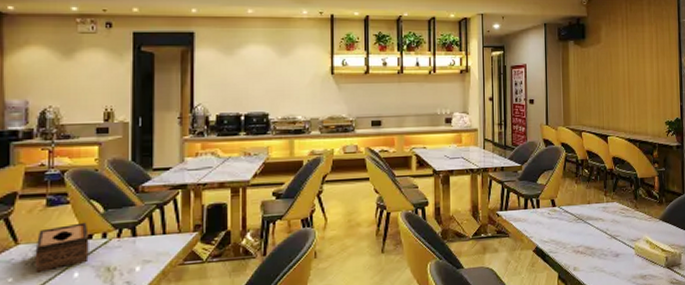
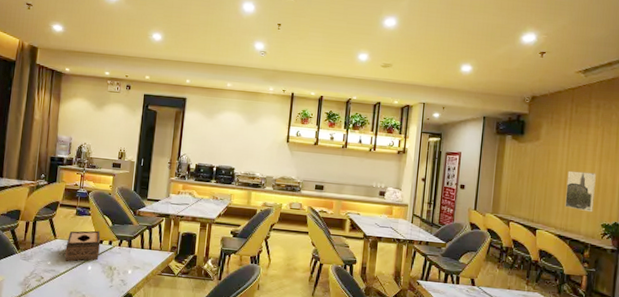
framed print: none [630,71,657,111] -> present [565,170,596,213]

